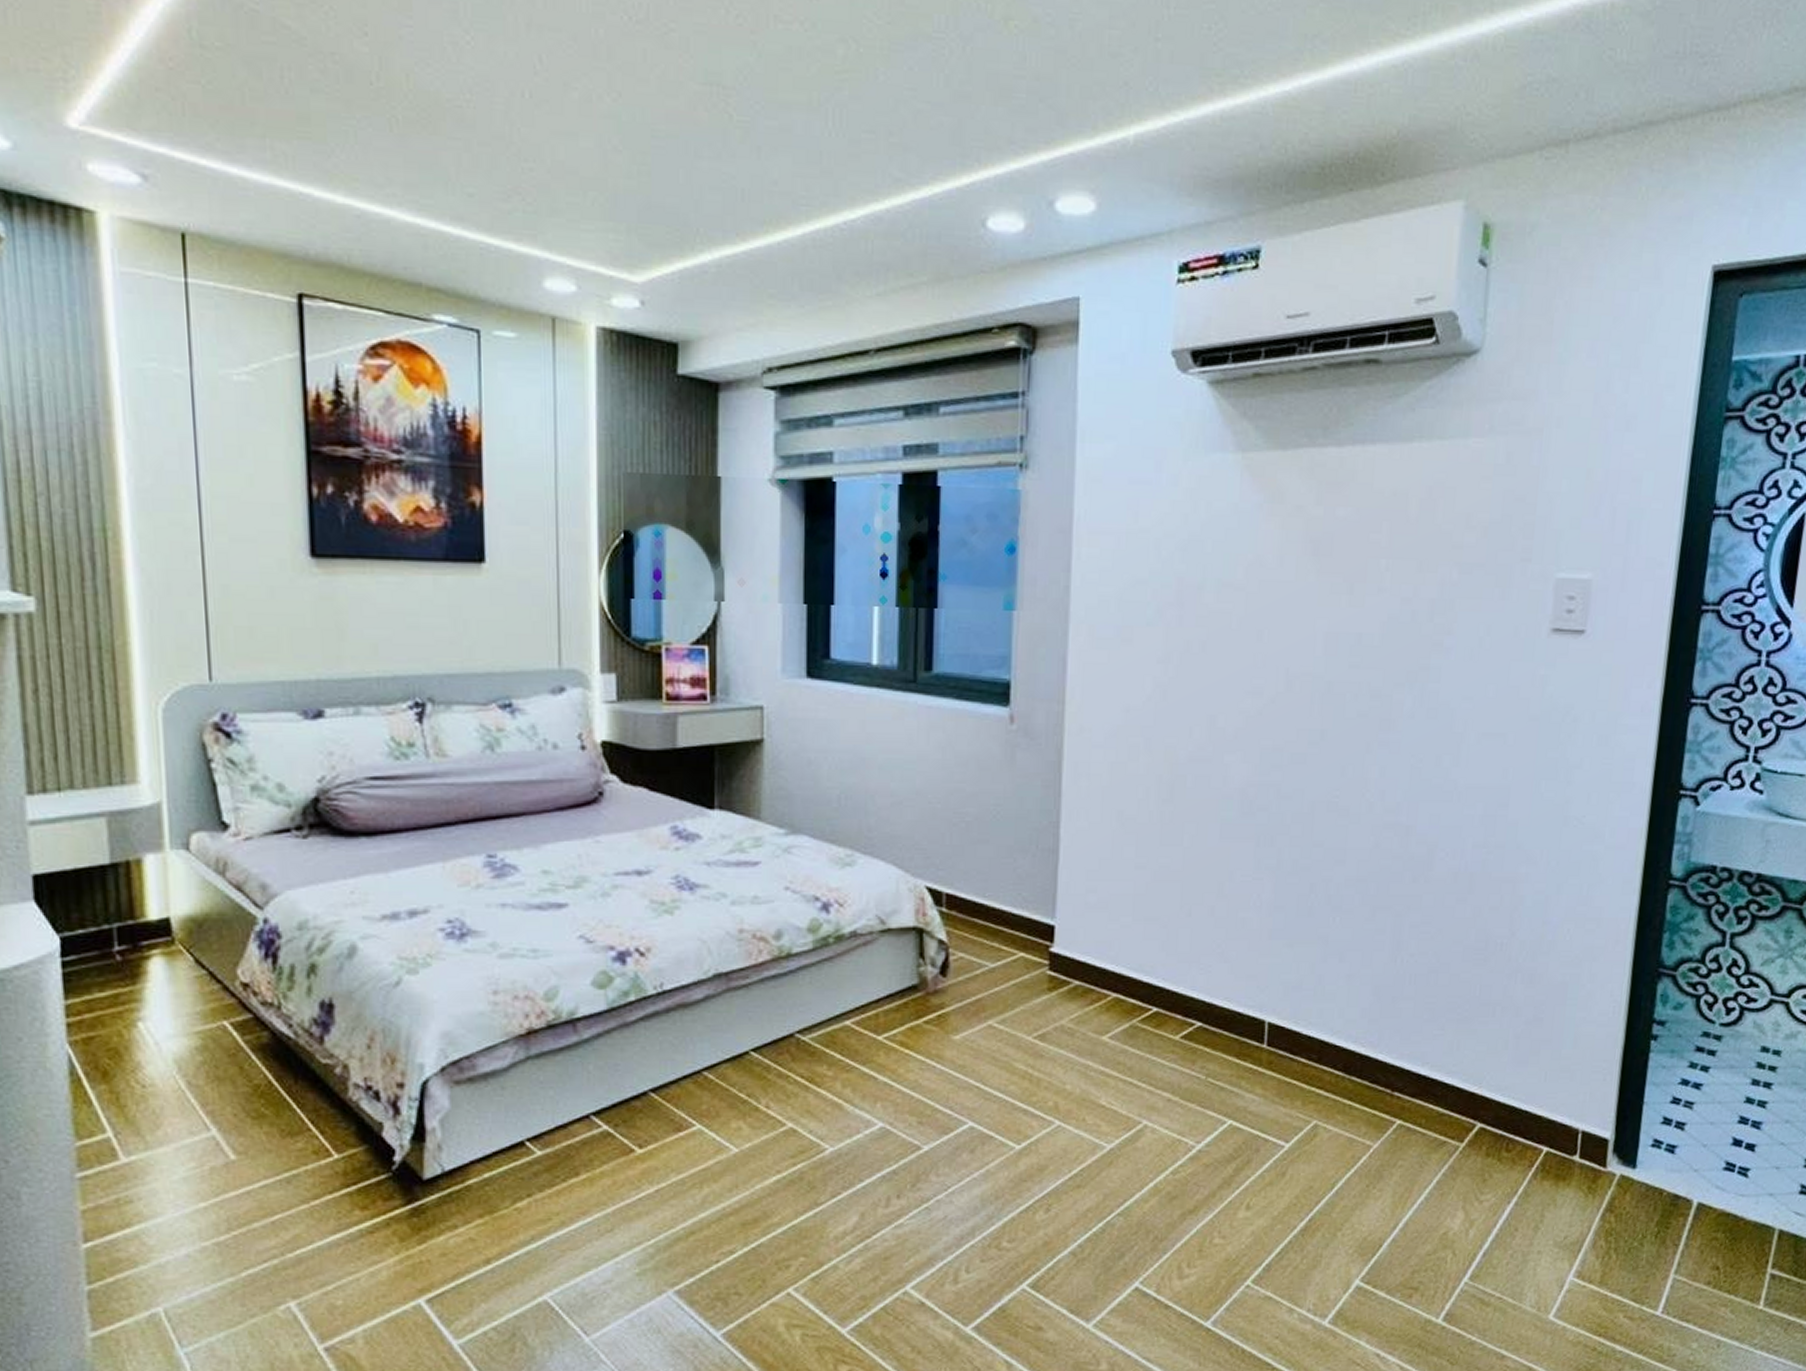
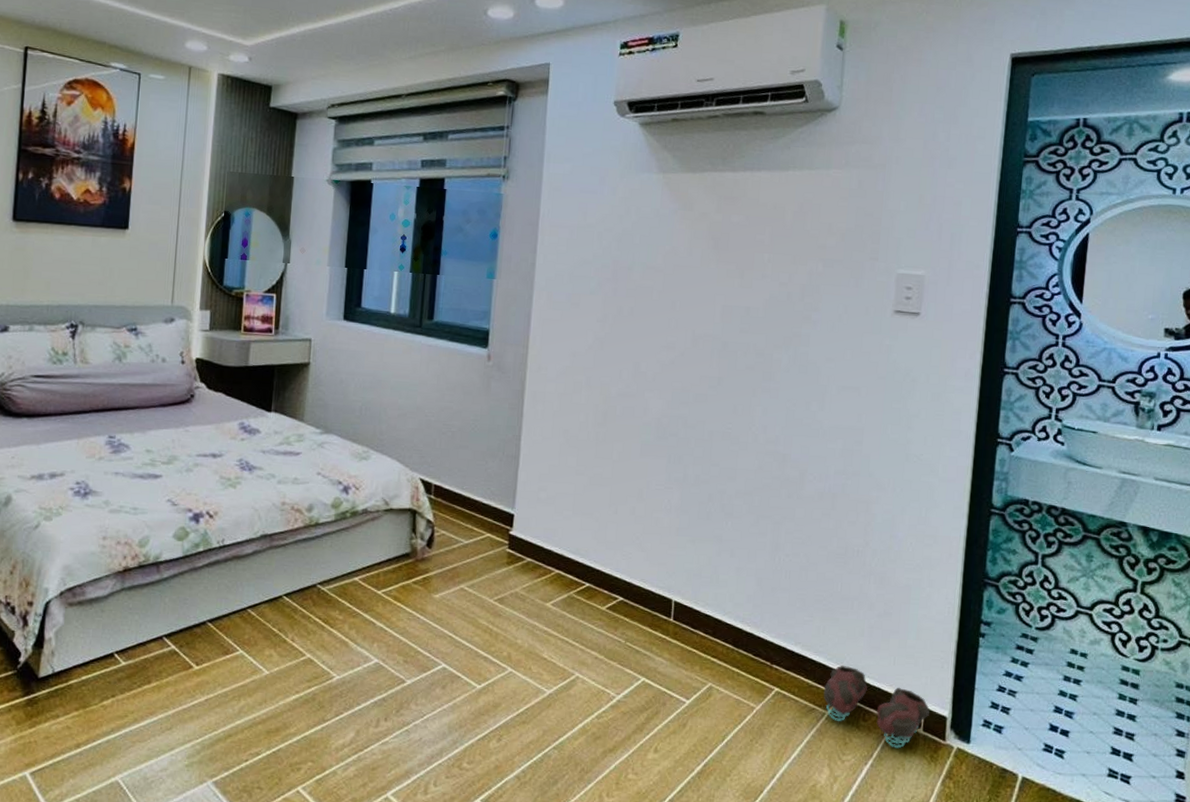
shoe: none [1456,1087,1589,1181] -> present [823,666,930,749]

